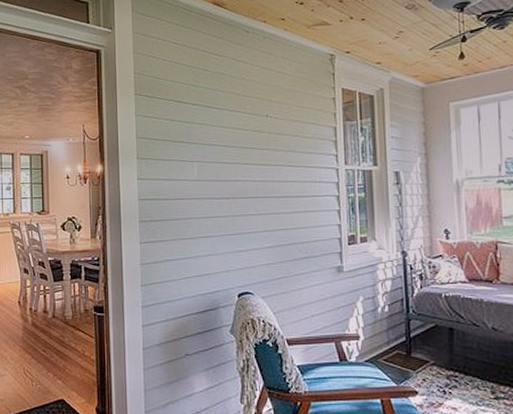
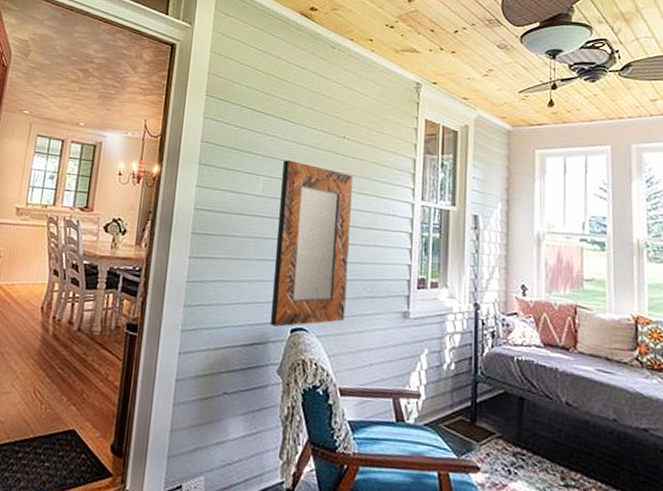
home mirror: none [214,144,285,293] -> present [270,160,353,327]

